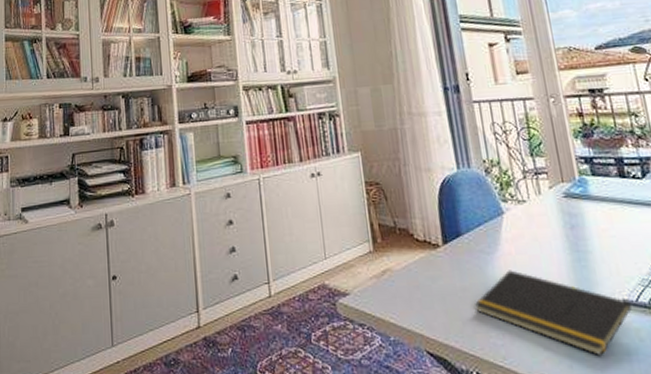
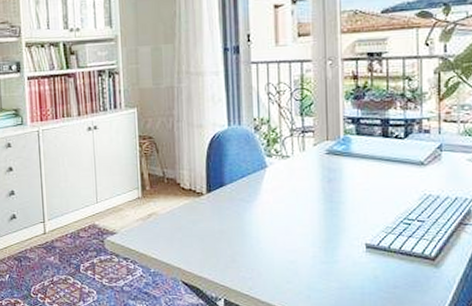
notepad: present [475,270,632,357] -> none [230,216,372,290]

